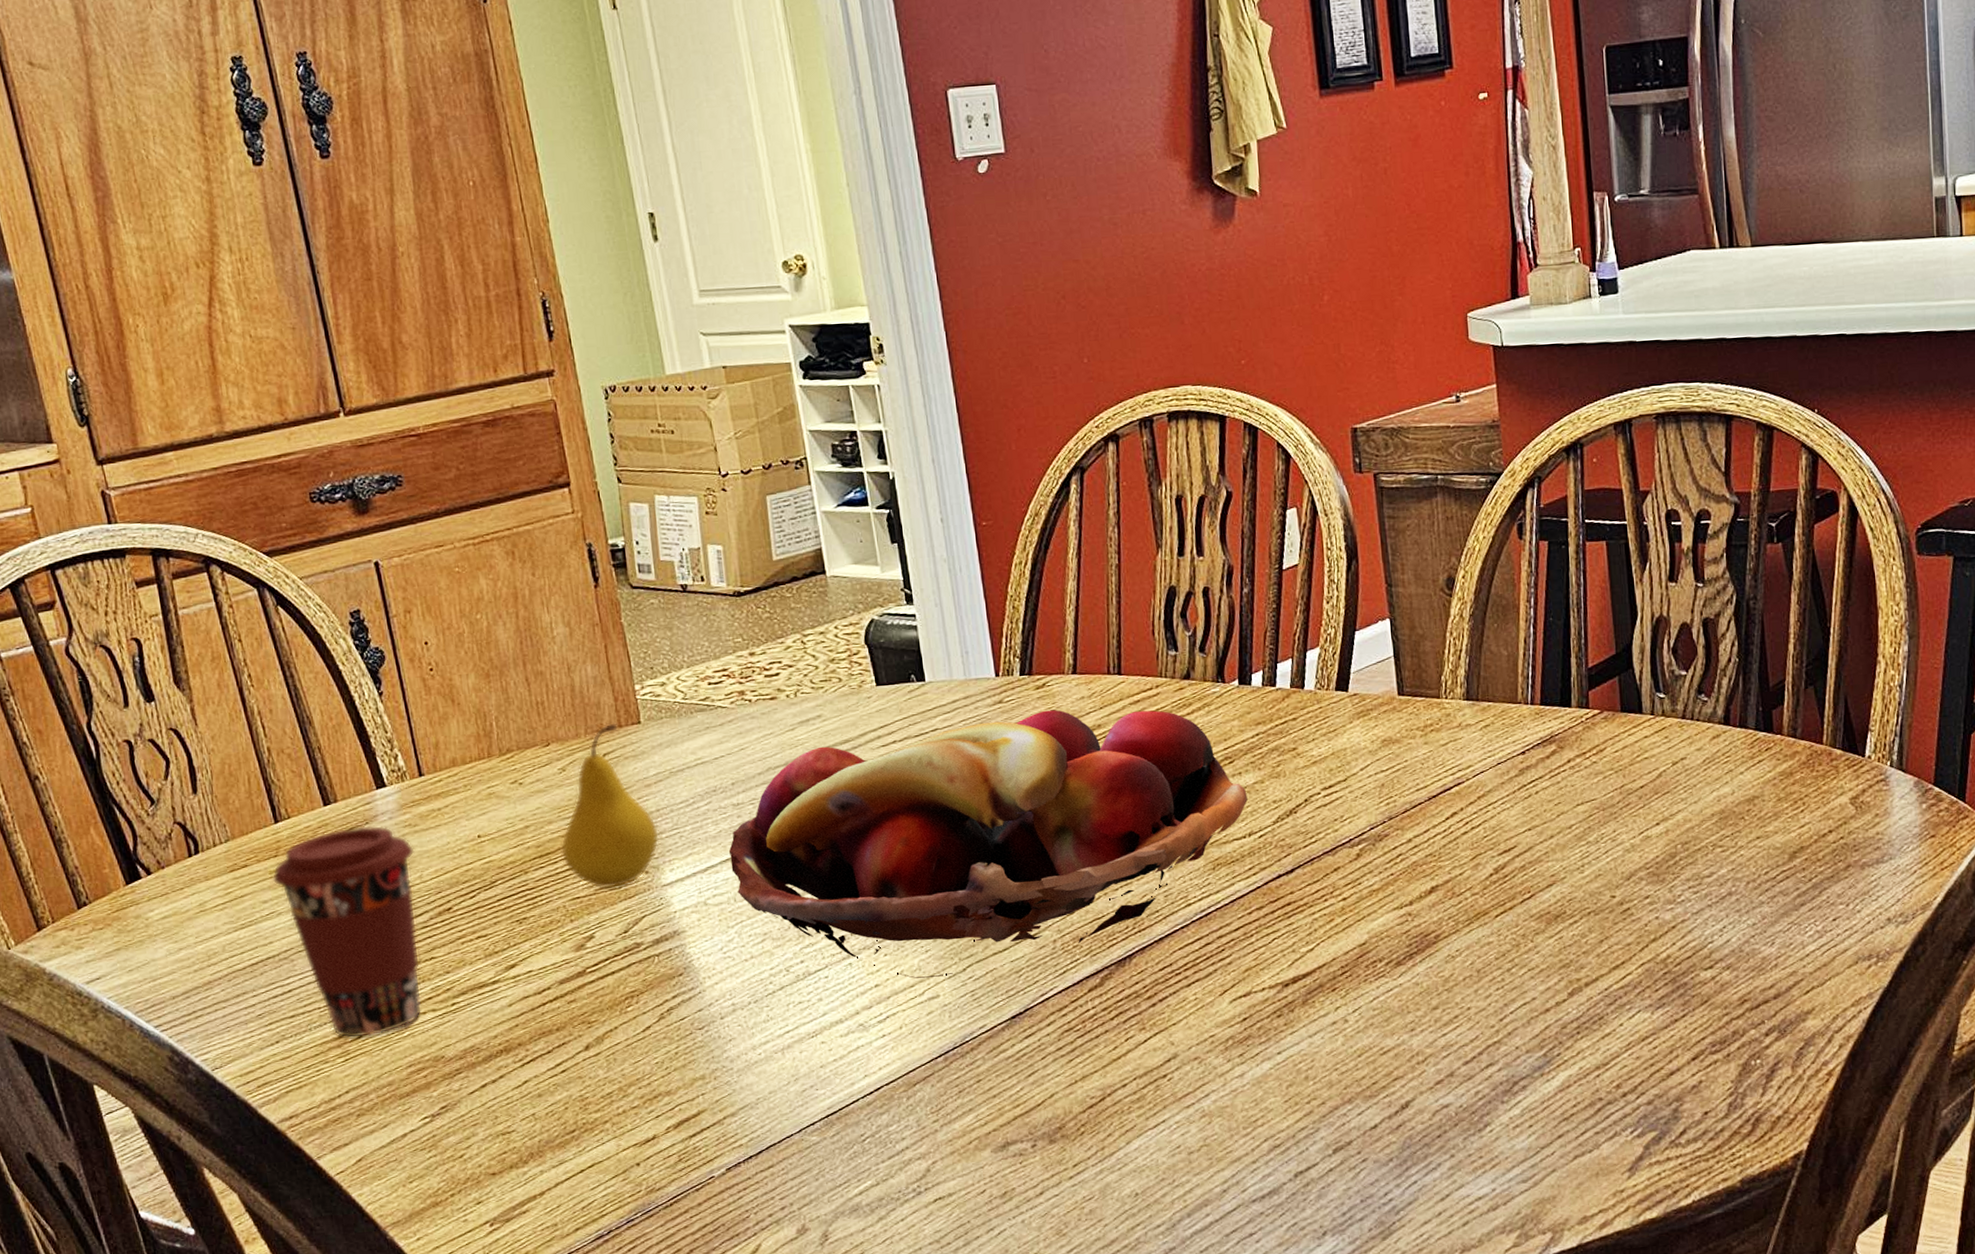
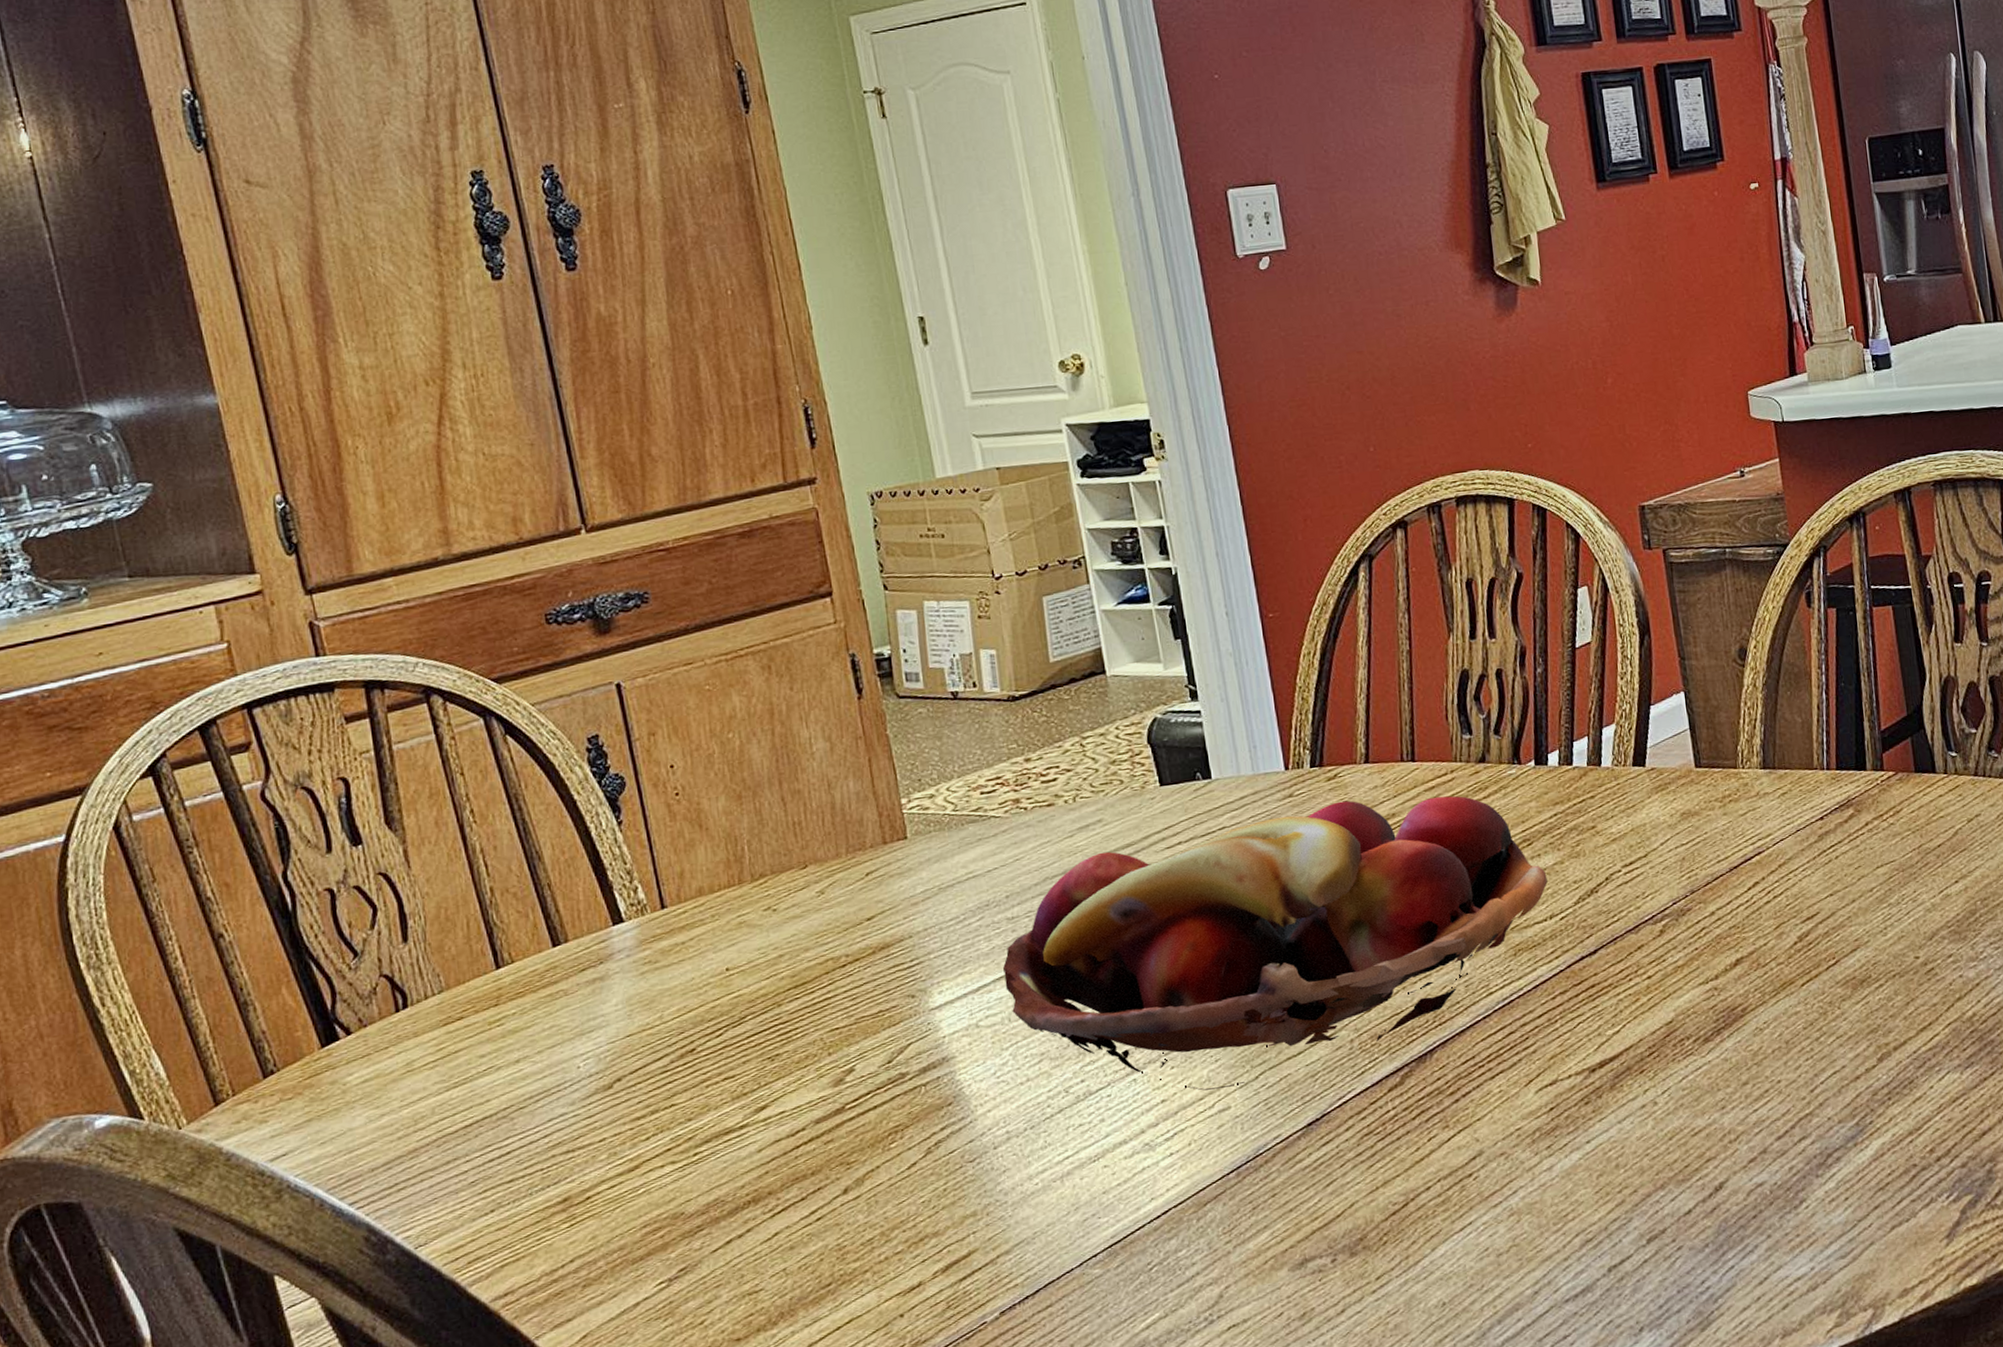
coffee cup: present [271,825,422,1039] -> none [491,964,660,1201]
fruit: present [560,723,659,890] -> none [818,840,927,1018]

